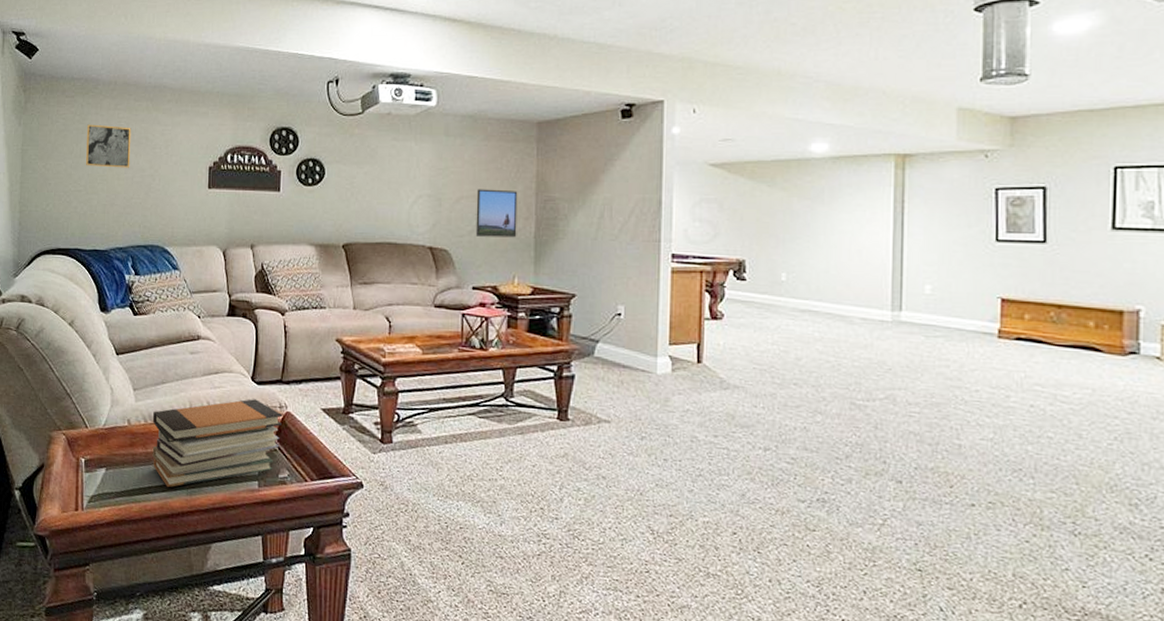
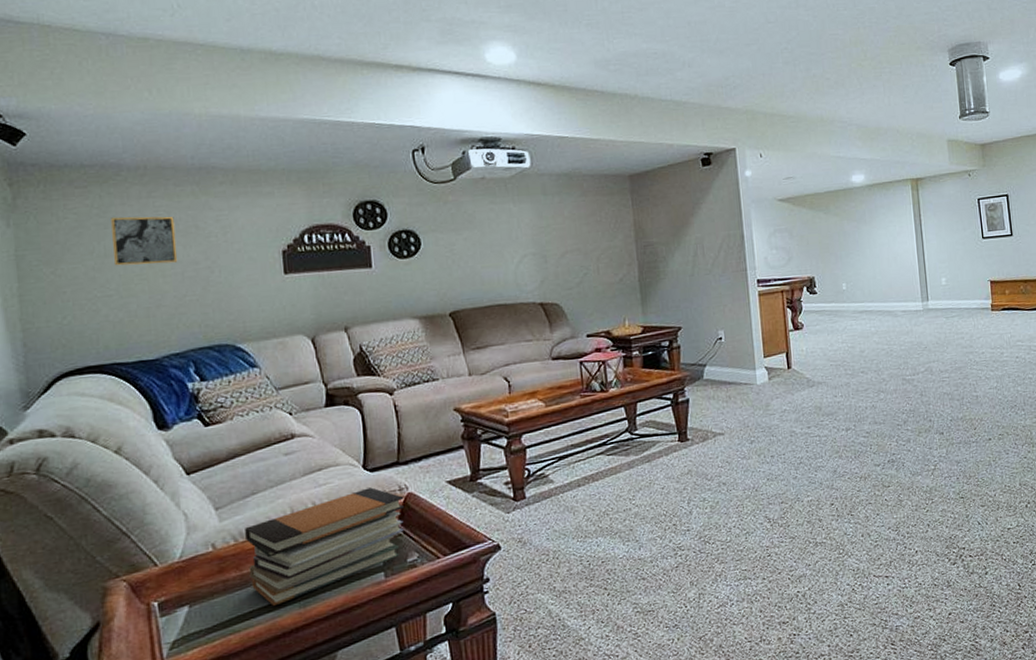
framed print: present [475,189,518,238] -> none [580,240,623,287]

